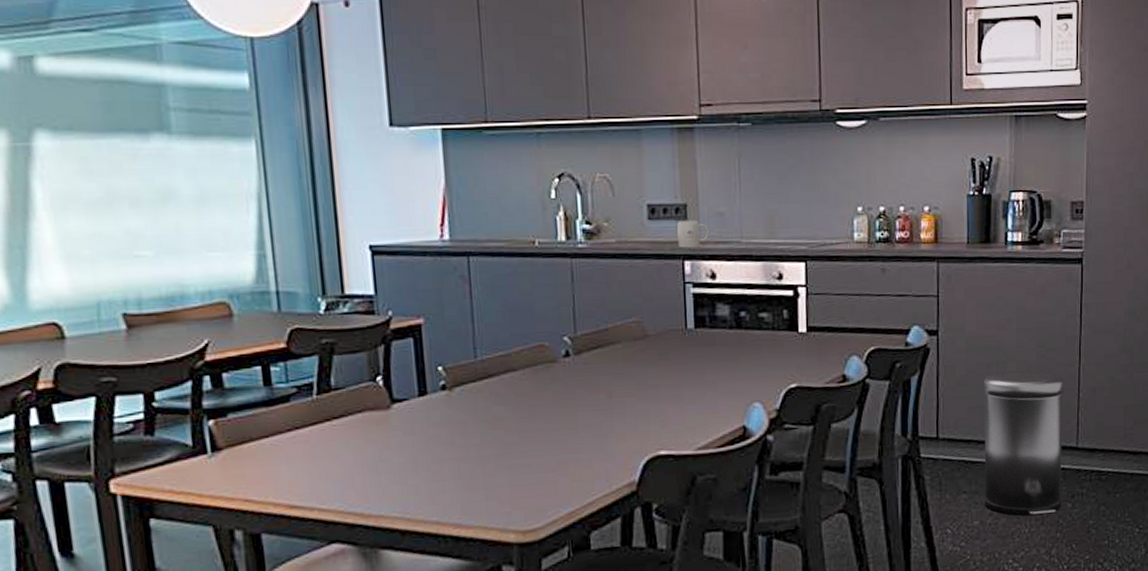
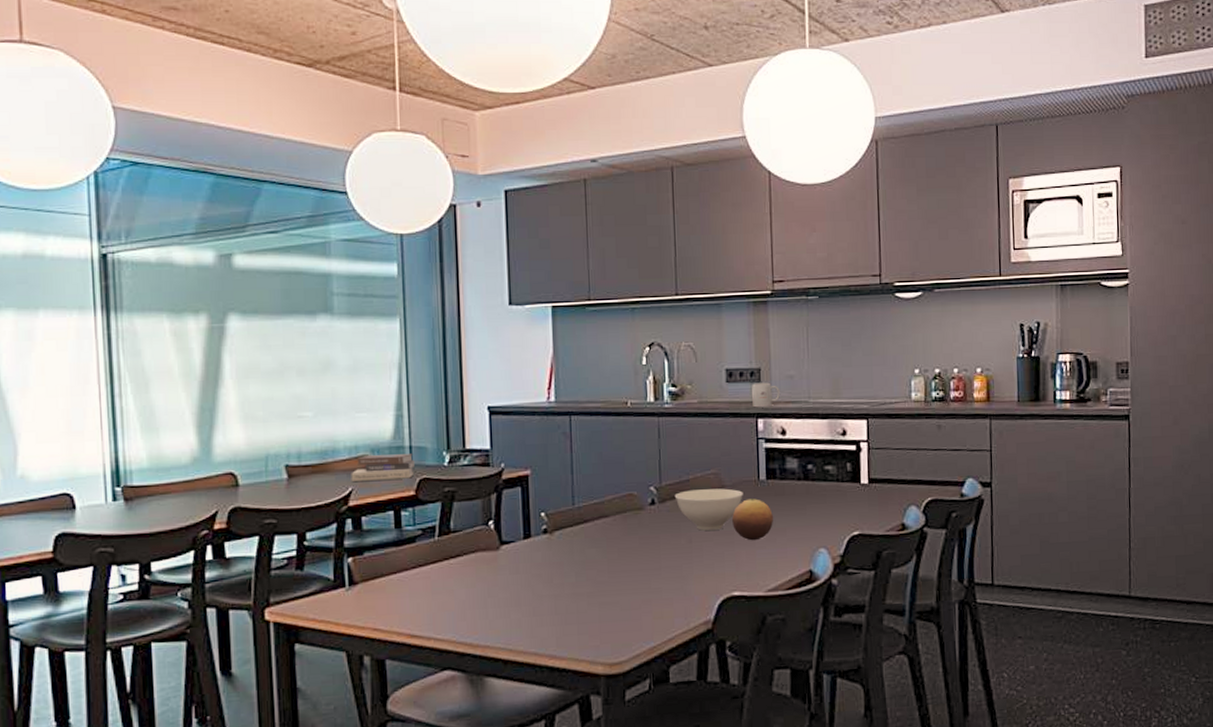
books: none [205,300,284,332] -> present [351,454,415,481]
bowl: none [591,338,669,385] -> present [674,488,743,531]
fruit: none [657,349,703,396] -> present [732,499,773,541]
pedal bin: present [983,371,1065,516] -> none [1035,521,1116,663]

